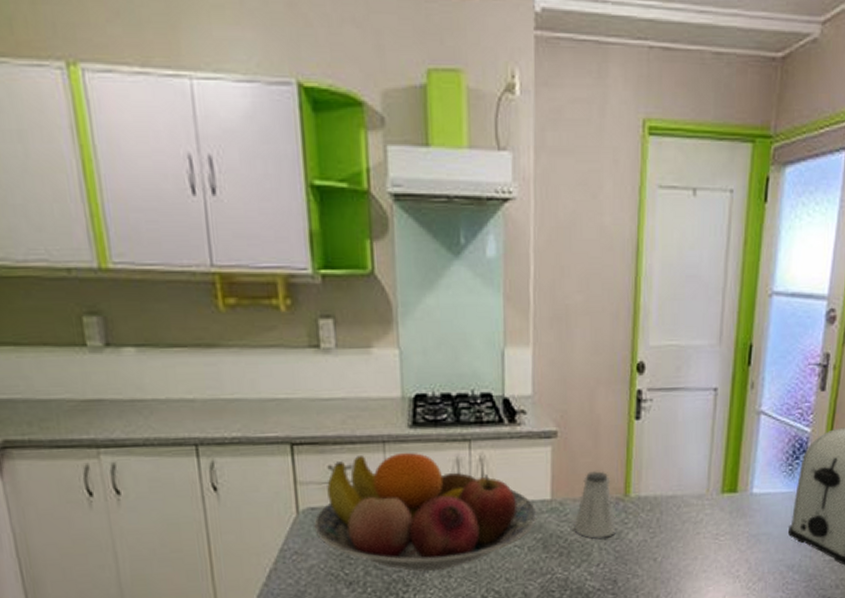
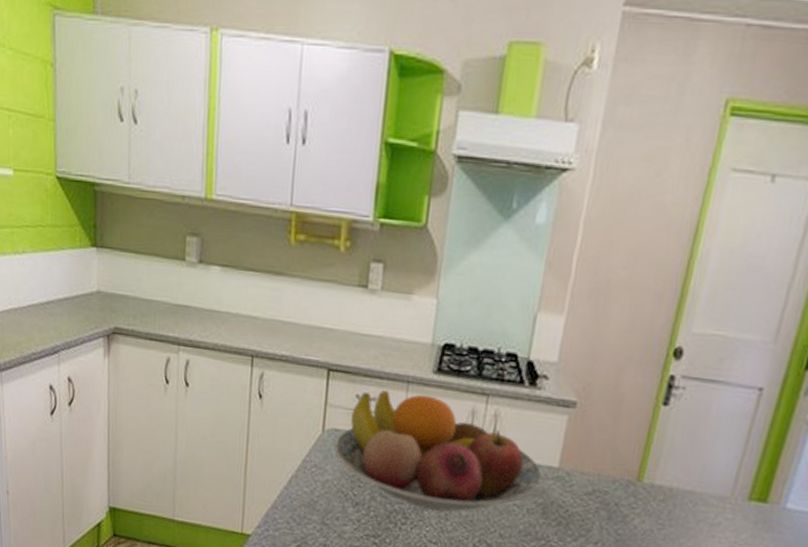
saltshaker: present [574,471,617,539] -> none [577,448,625,518]

